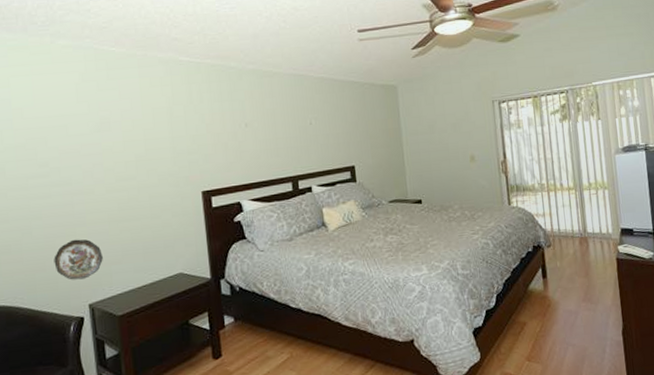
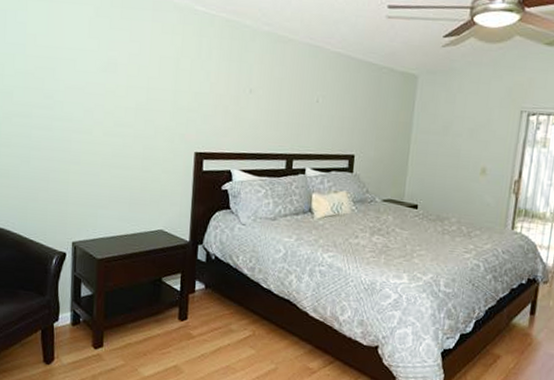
decorative plate: present [54,239,103,280] -> none [46,176,91,217]

